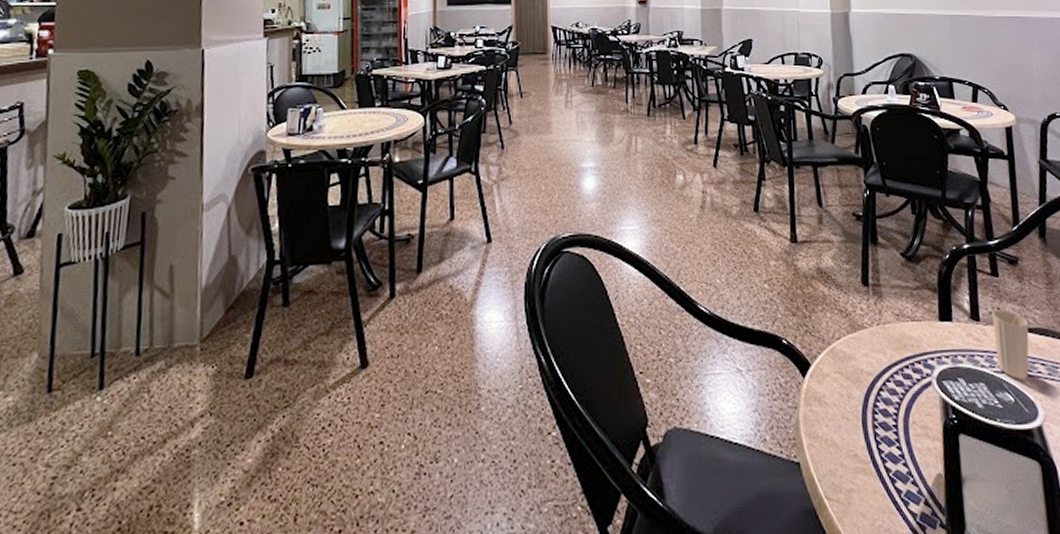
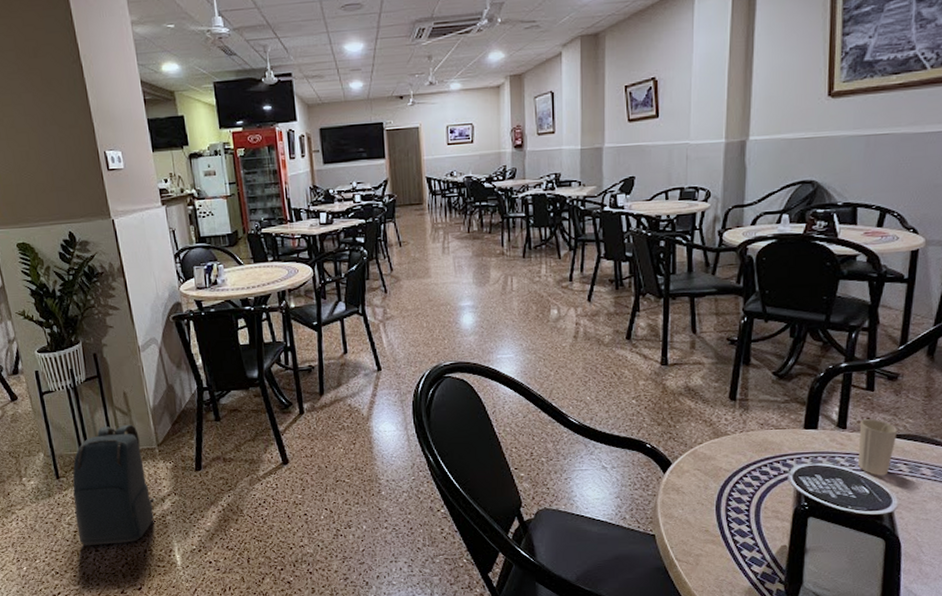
backpack: none [56,310,180,501] -> present [72,424,154,545]

